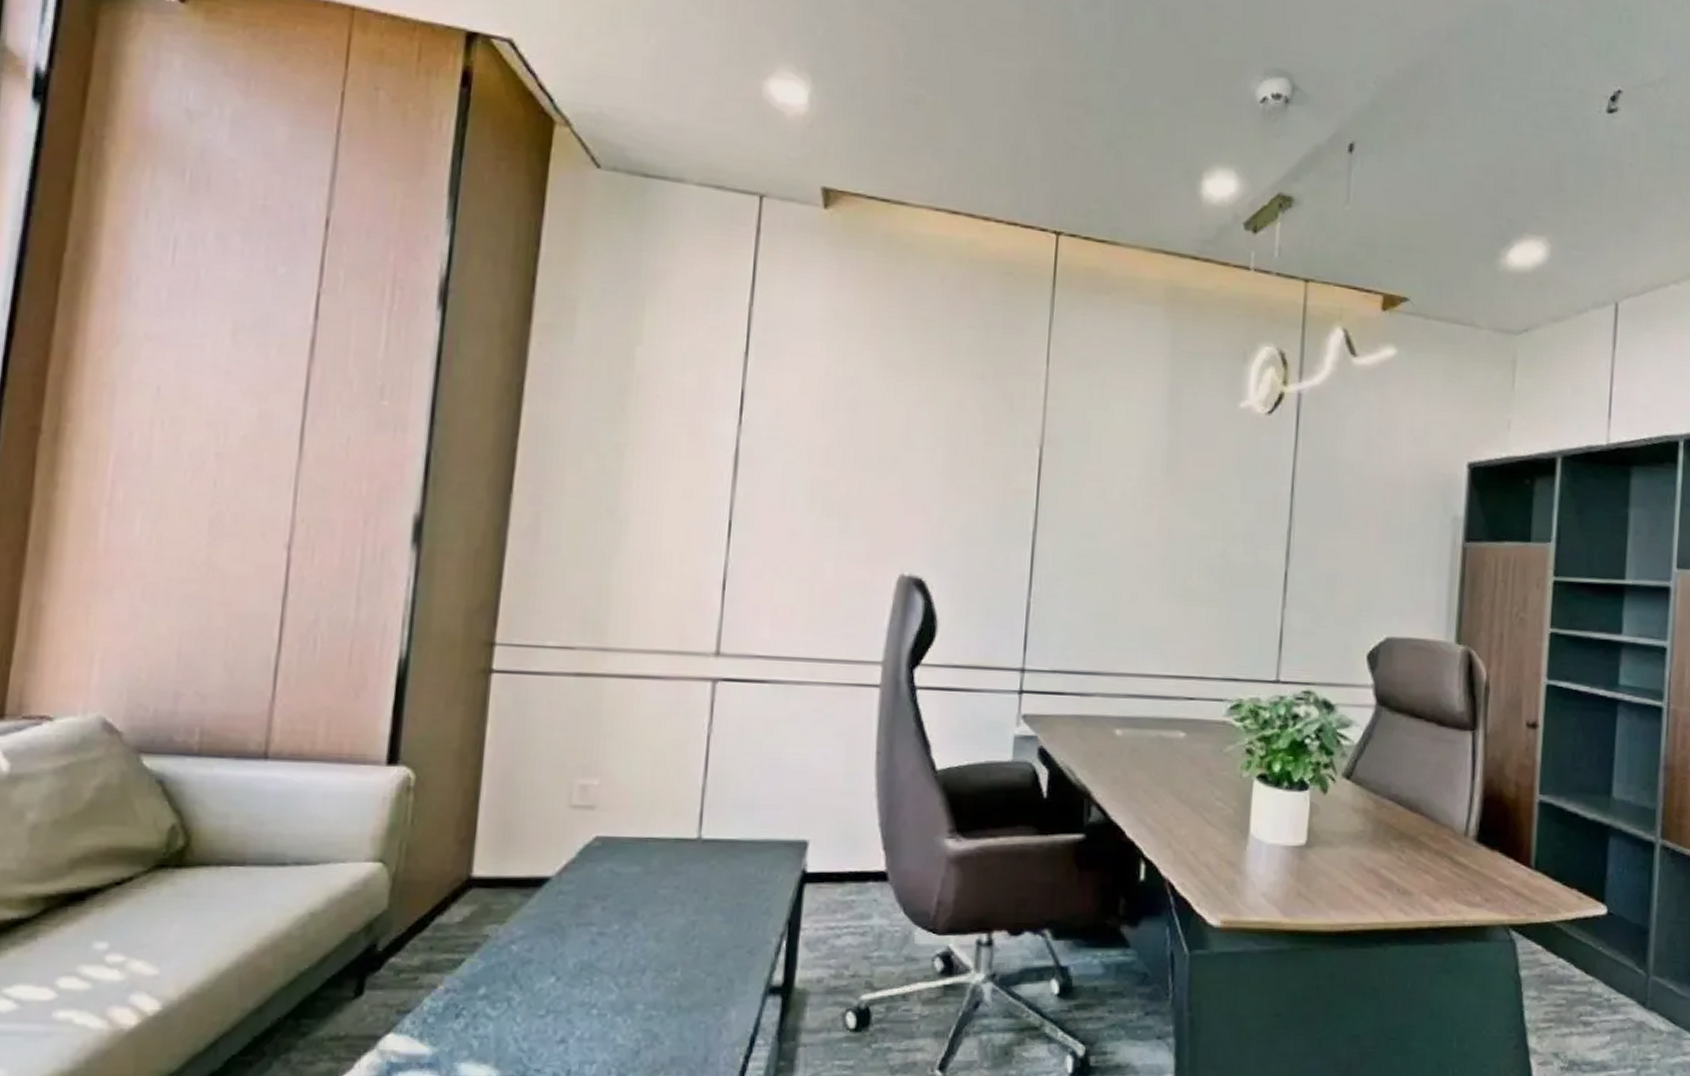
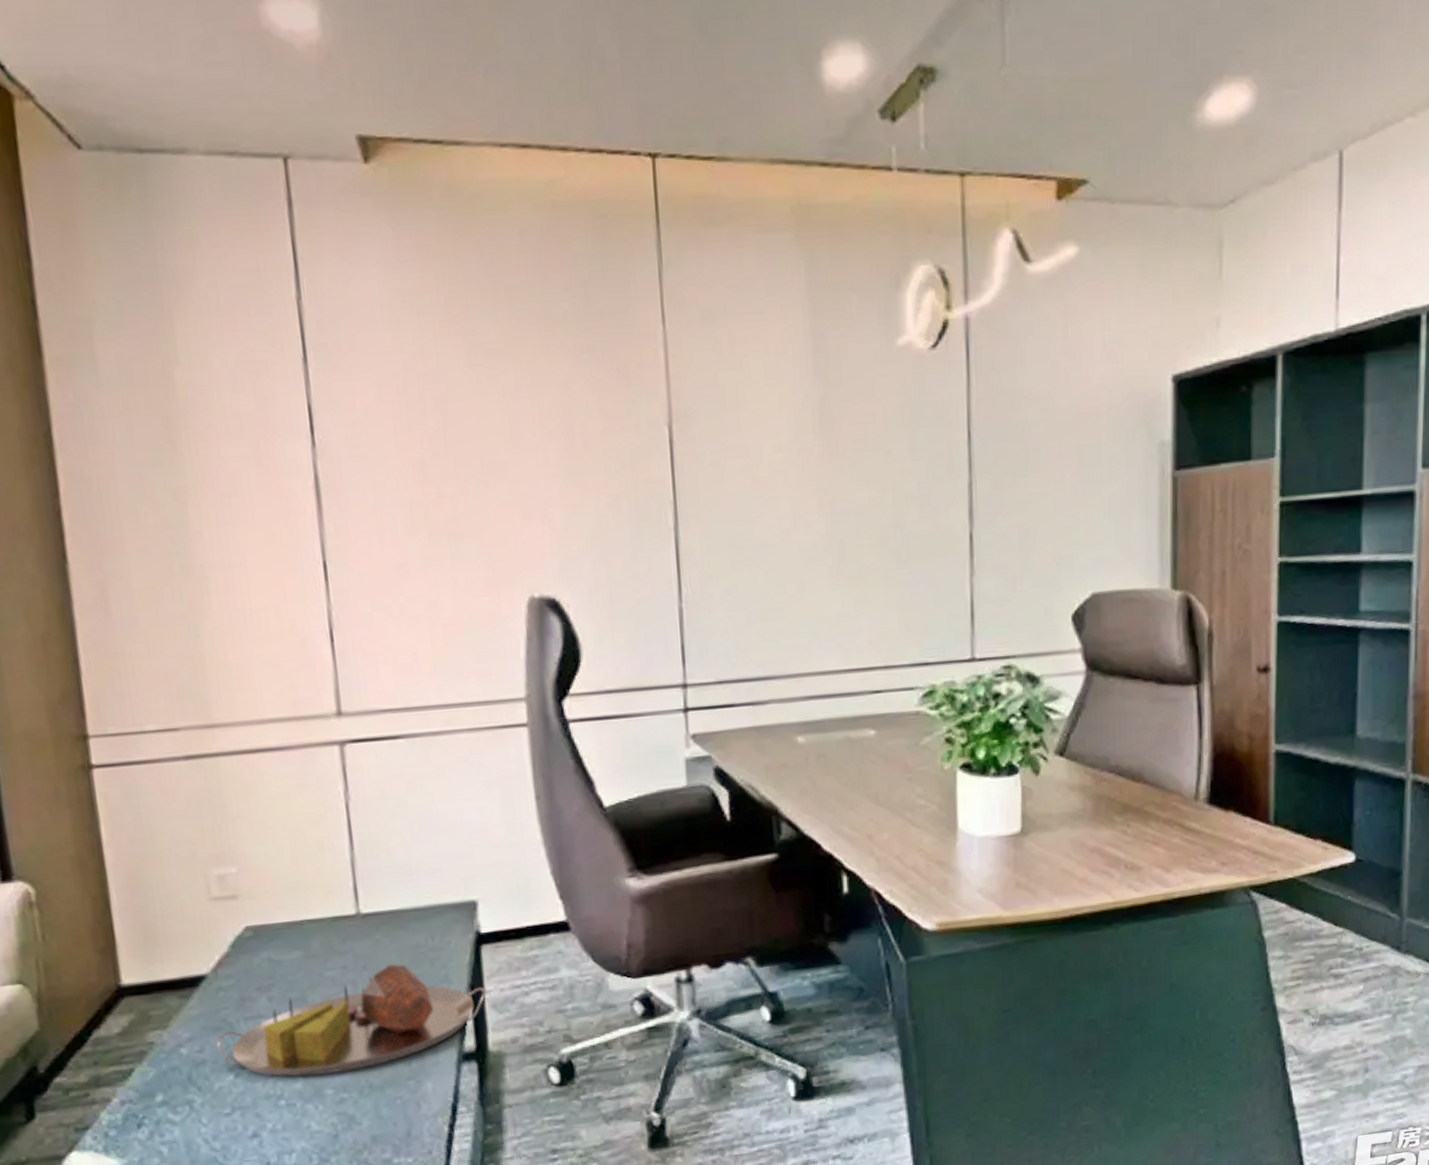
serving tray: none [546,890,802,990] -> present [216,964,486,1077]

